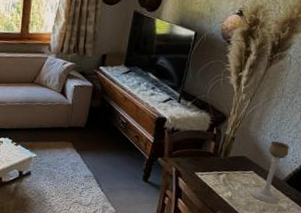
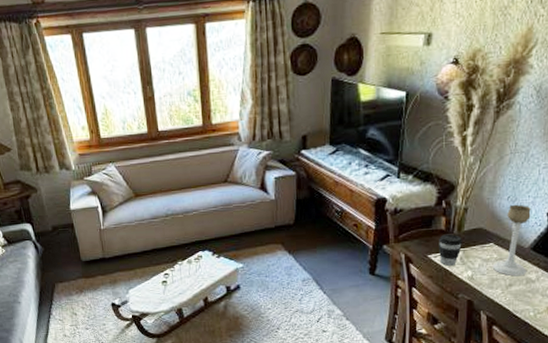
coffee cup: none [205,157,228,185] -> present [439,234,463,266]

